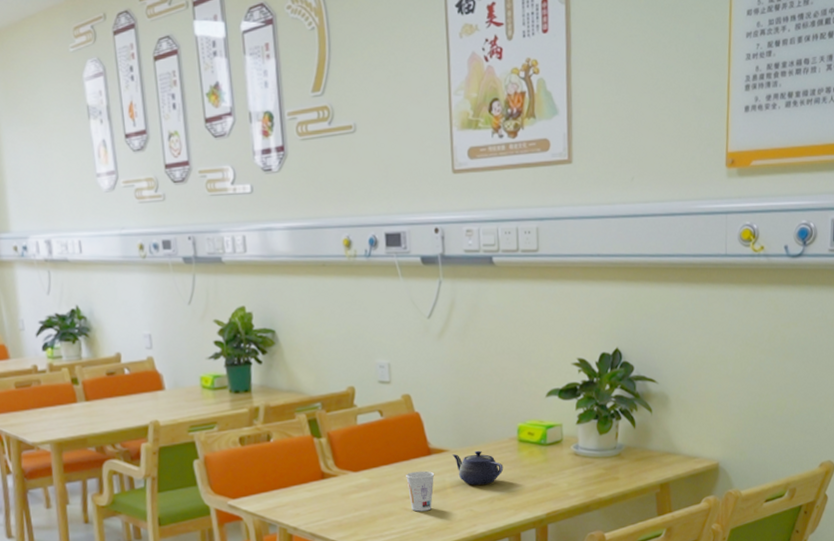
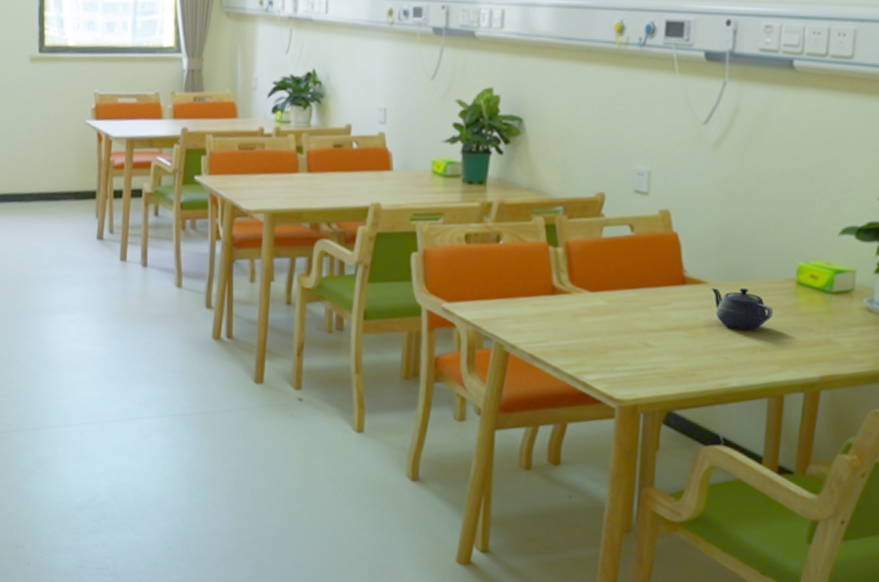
cup: present [406,471,435,512] -> none [651,301,687,350]

